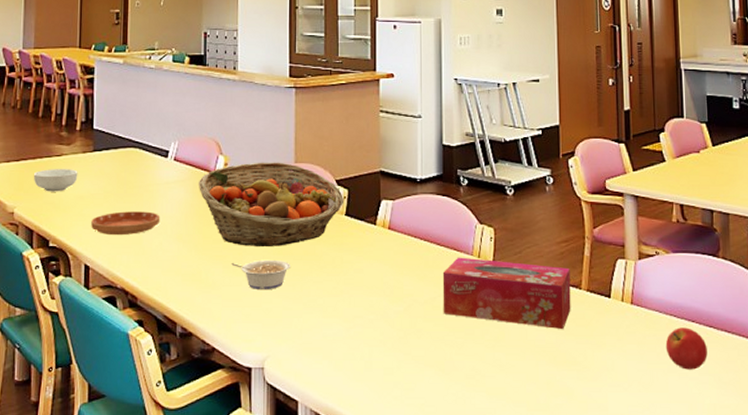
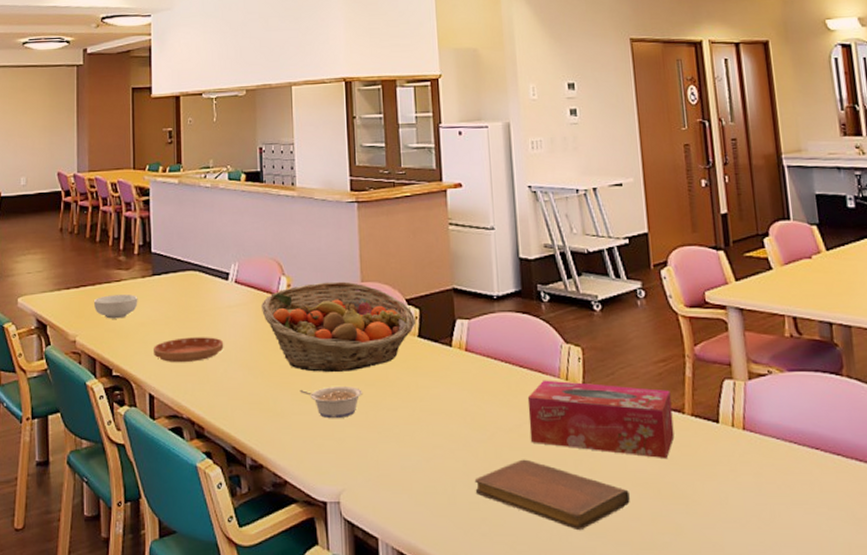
notebook: none [390,329,528,394] -> present [474,459,630,531]
fruit: present [665,327,708,370] -> none [786,456,837,504]

